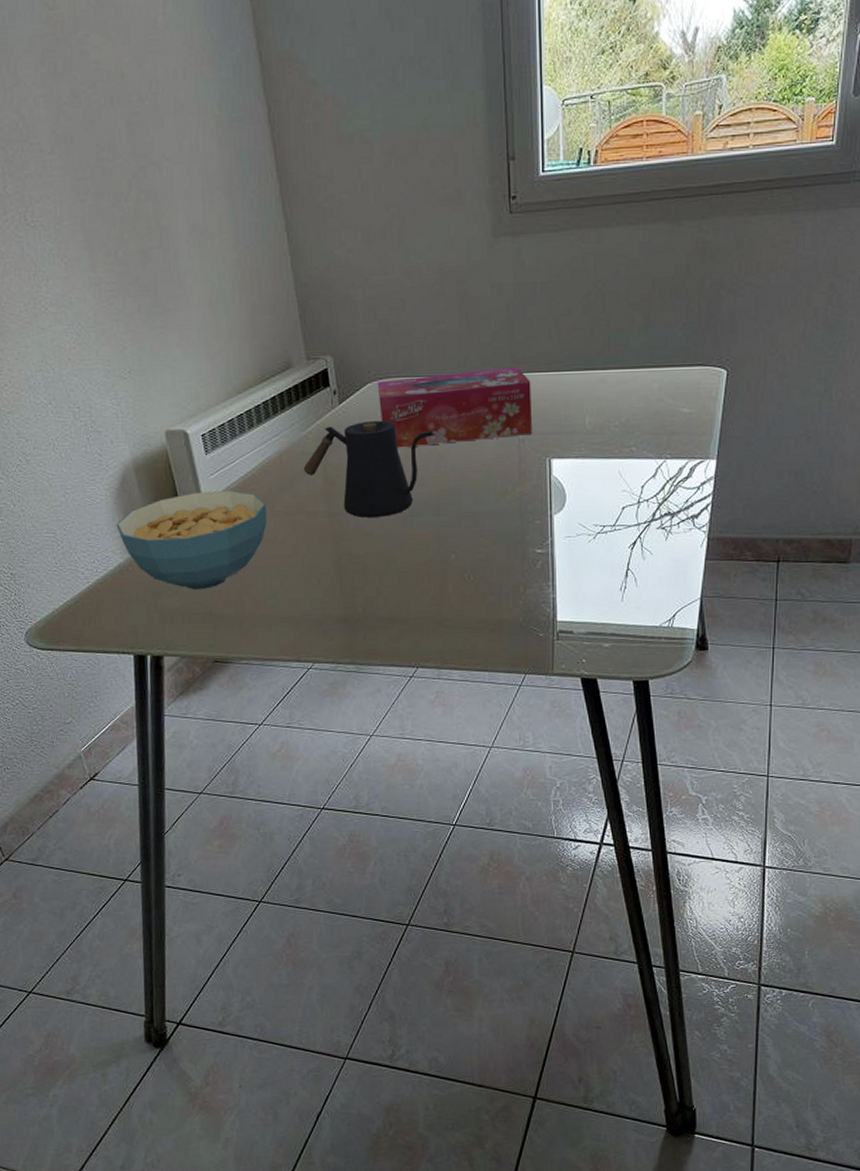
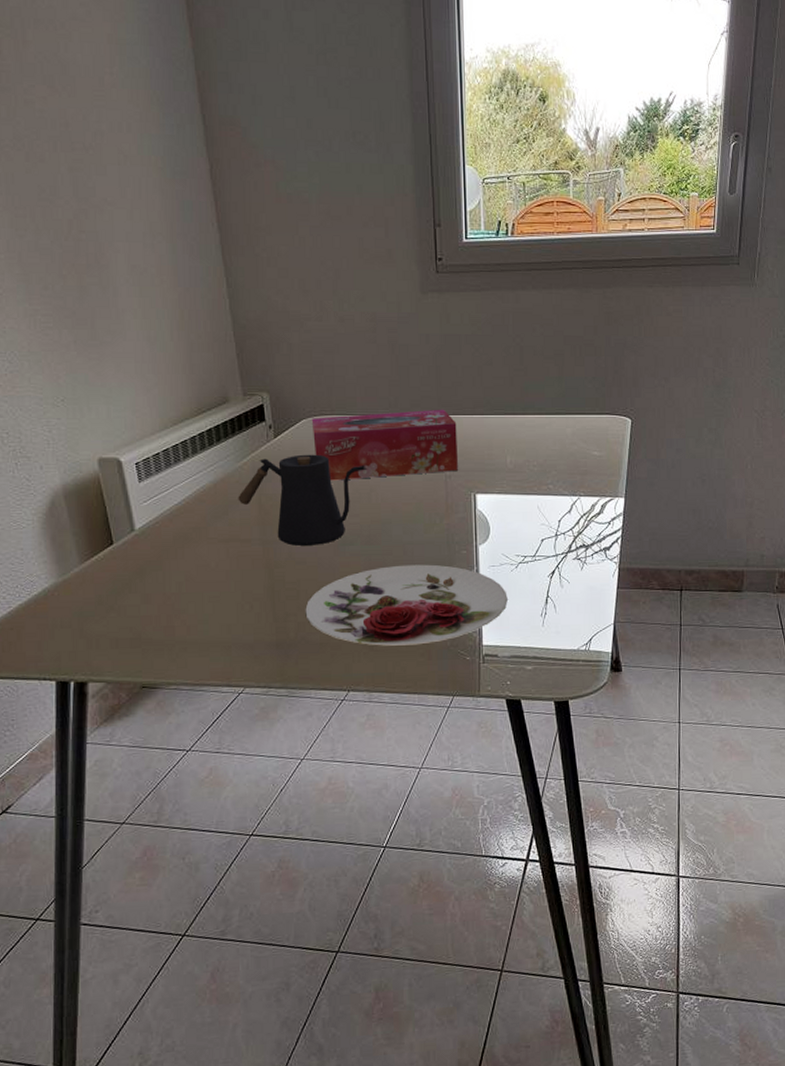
cereal bowl: present [116,491,267,589] -> none [42,518,200,615]
plate: none [373,535,584,622] -> present [305,564,508,646]

